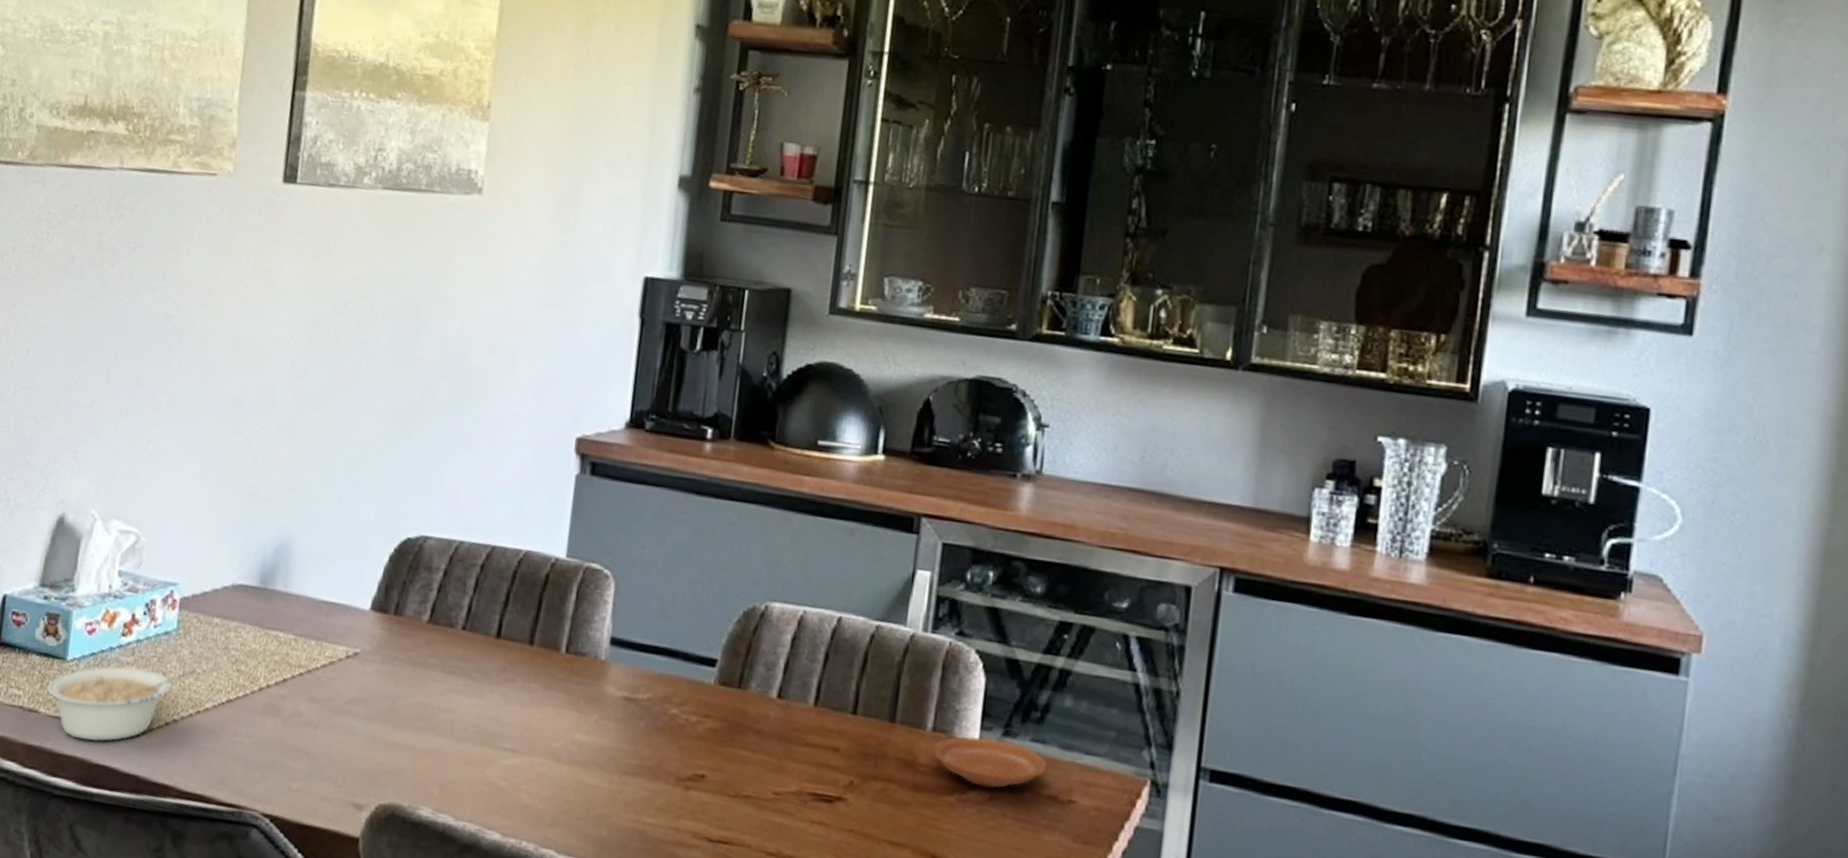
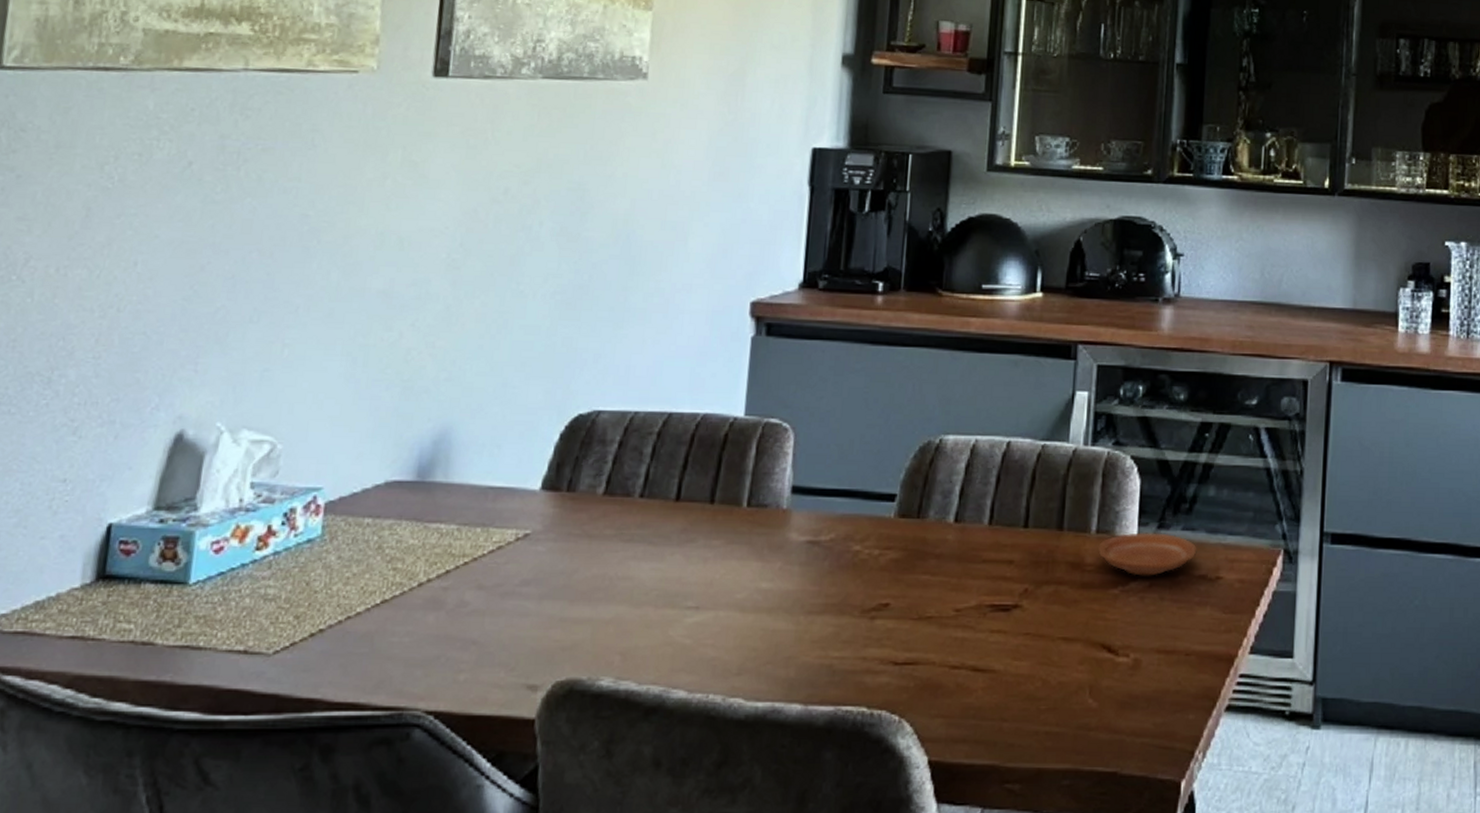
legume: present [47,666,197,742] -> none [164,574,347,666]

